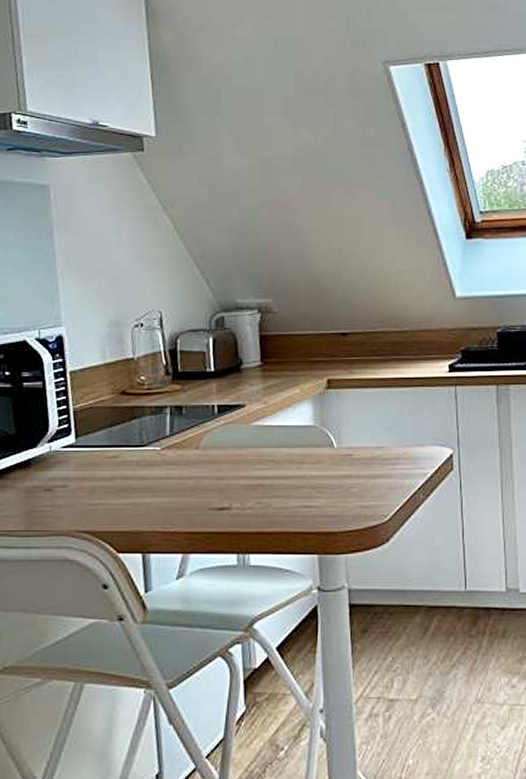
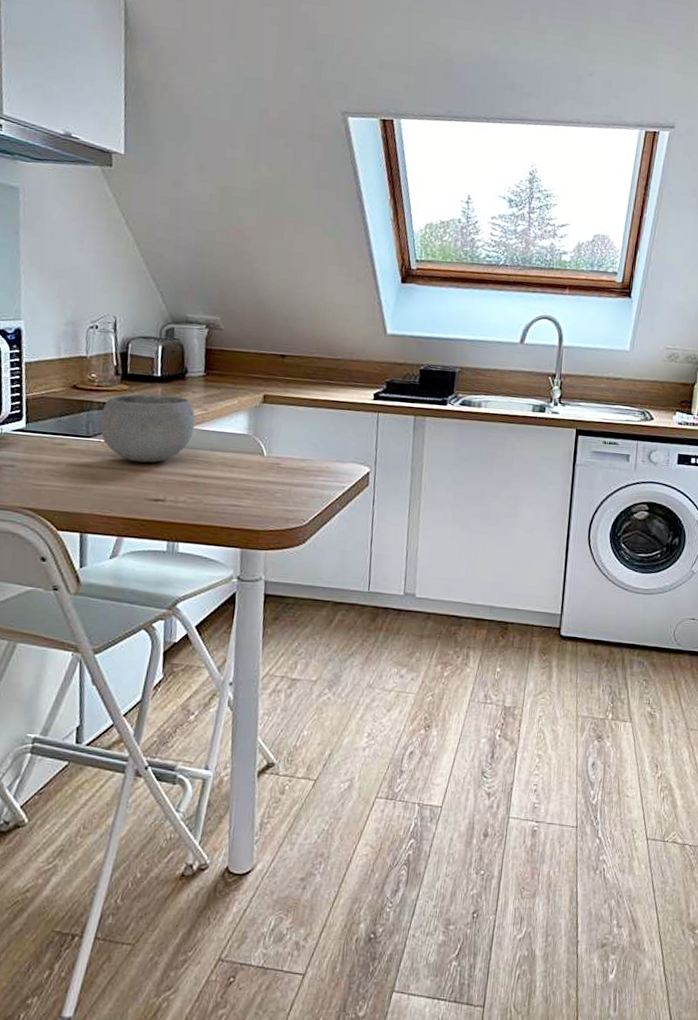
bowl: none [153,390,256,468] -> present [99,393,196,463]

